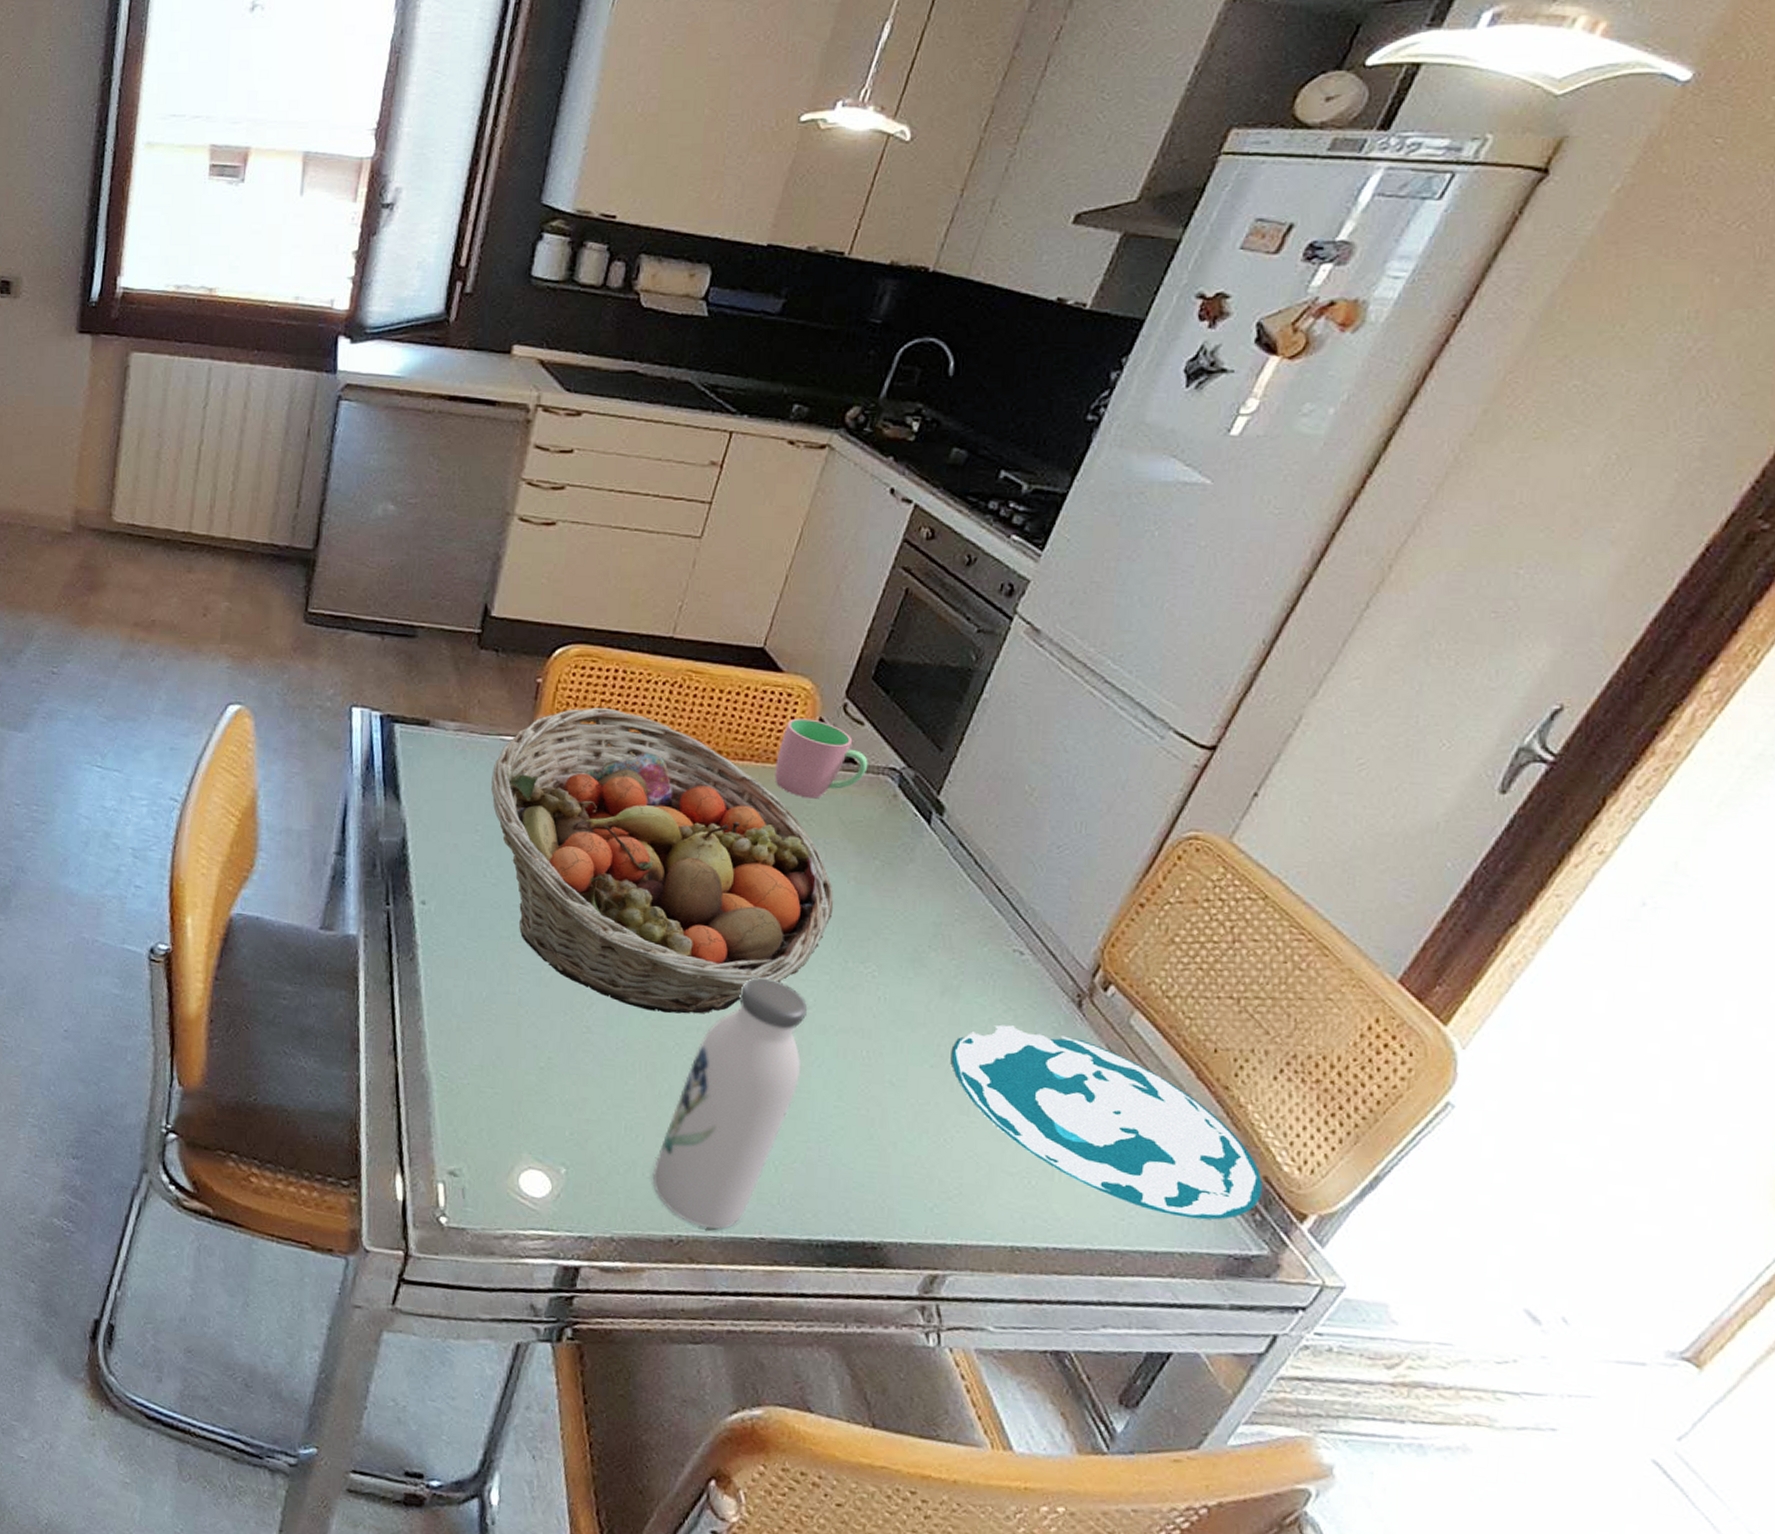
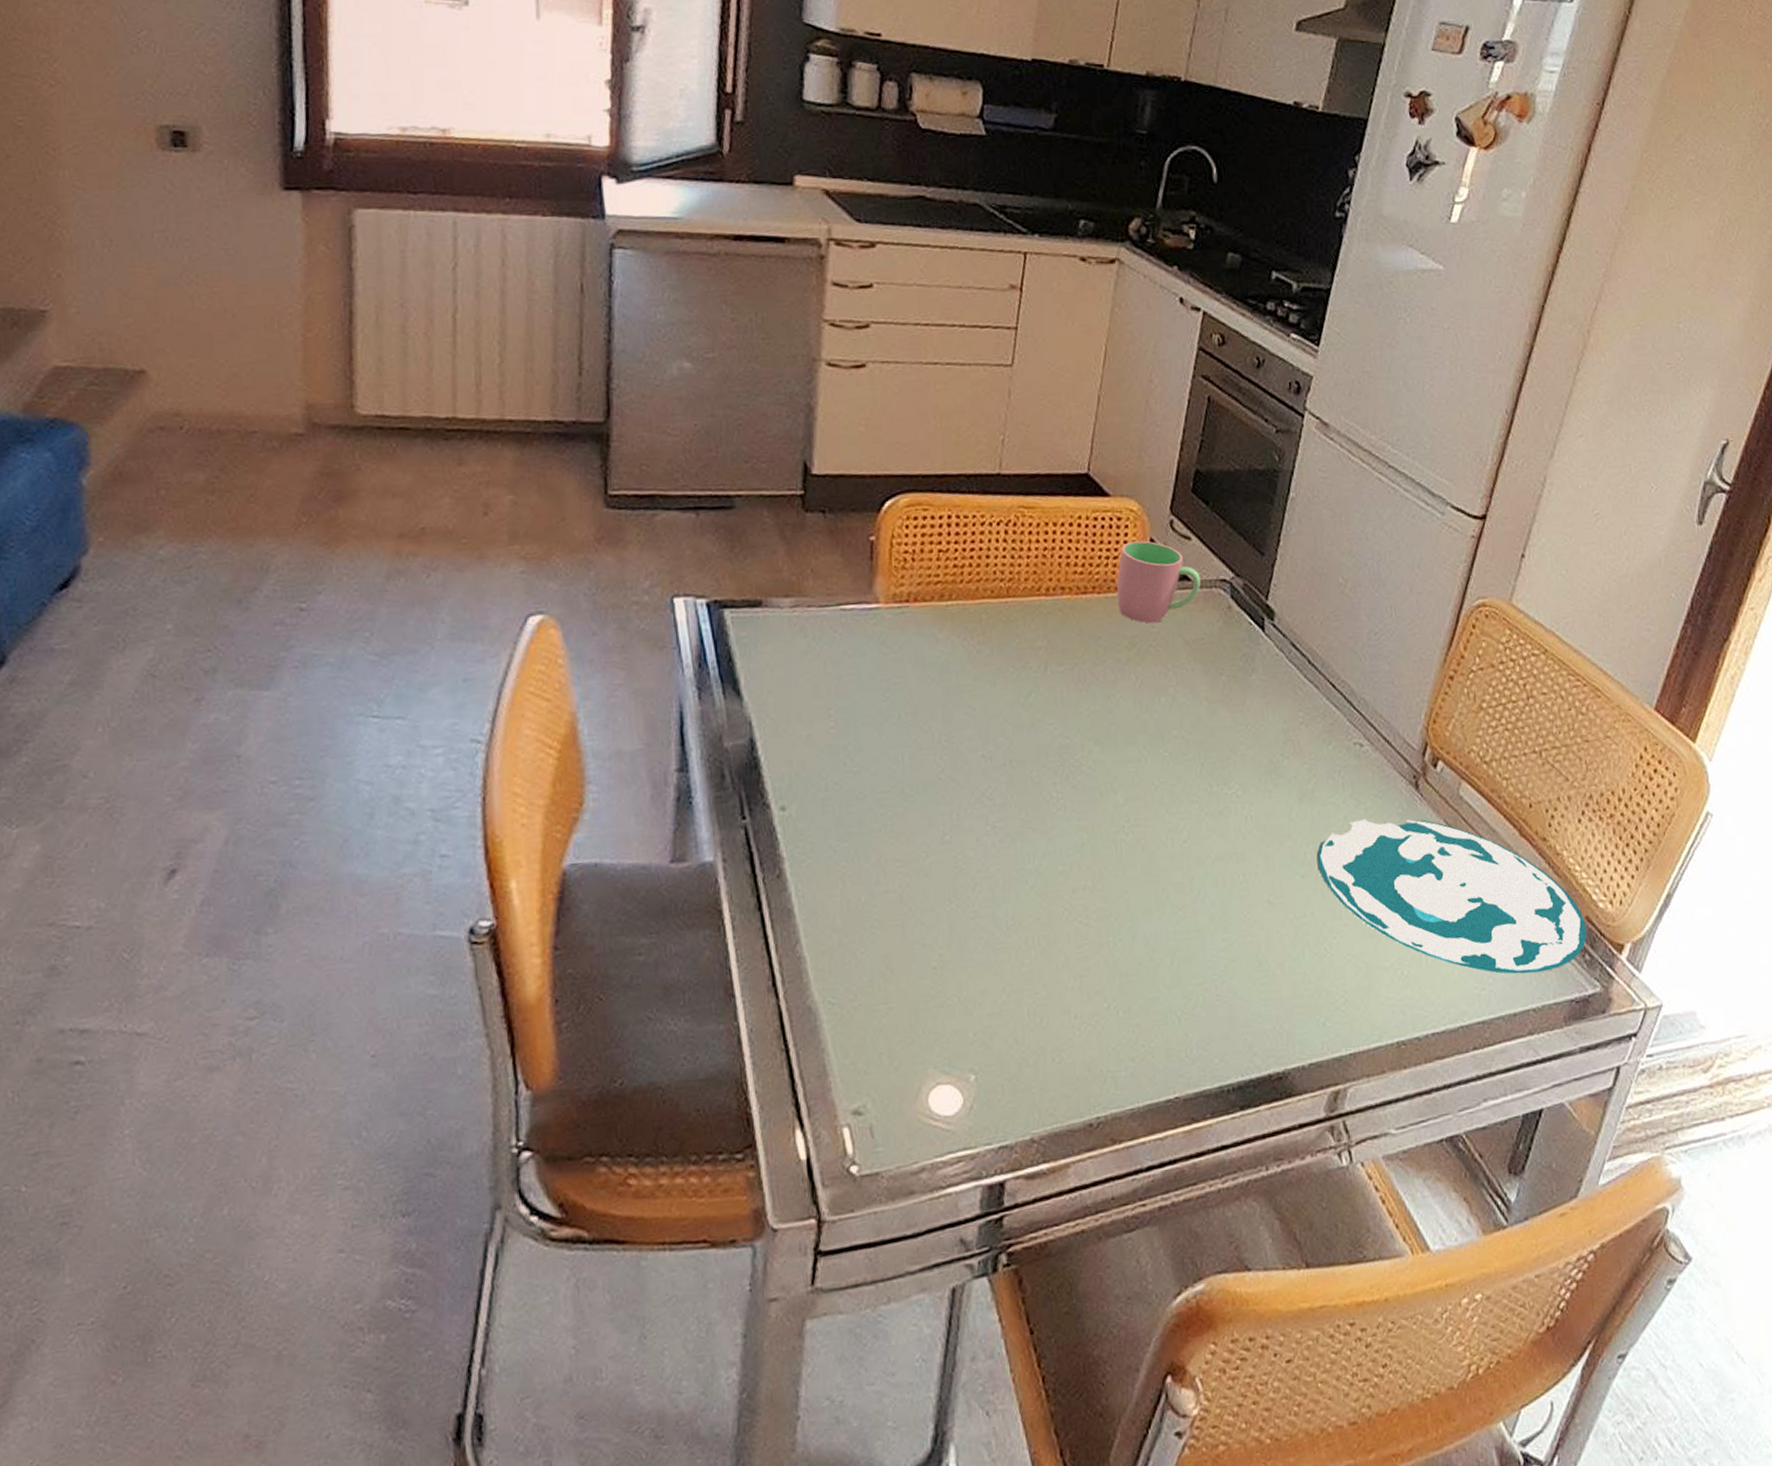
fruit basket: present [491,707,834,1014] -> none [837,558,1192,880]
water bottle: present [652,977,808,1230] -> none [1062,819,1187,1102]

